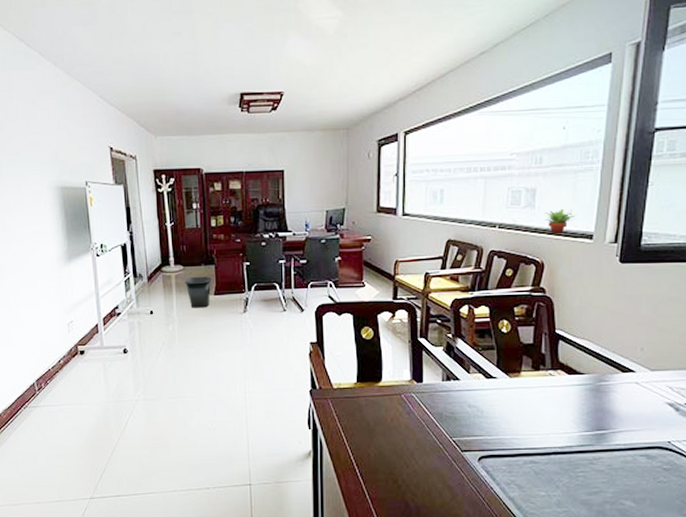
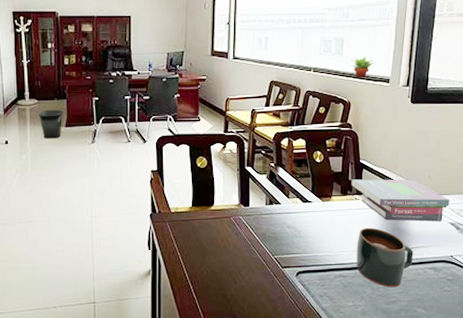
books: none [545,352,667,401] -> present [351,179,449,222]
mug: none [551,407,621,477] -> present [357,227,413,288]

